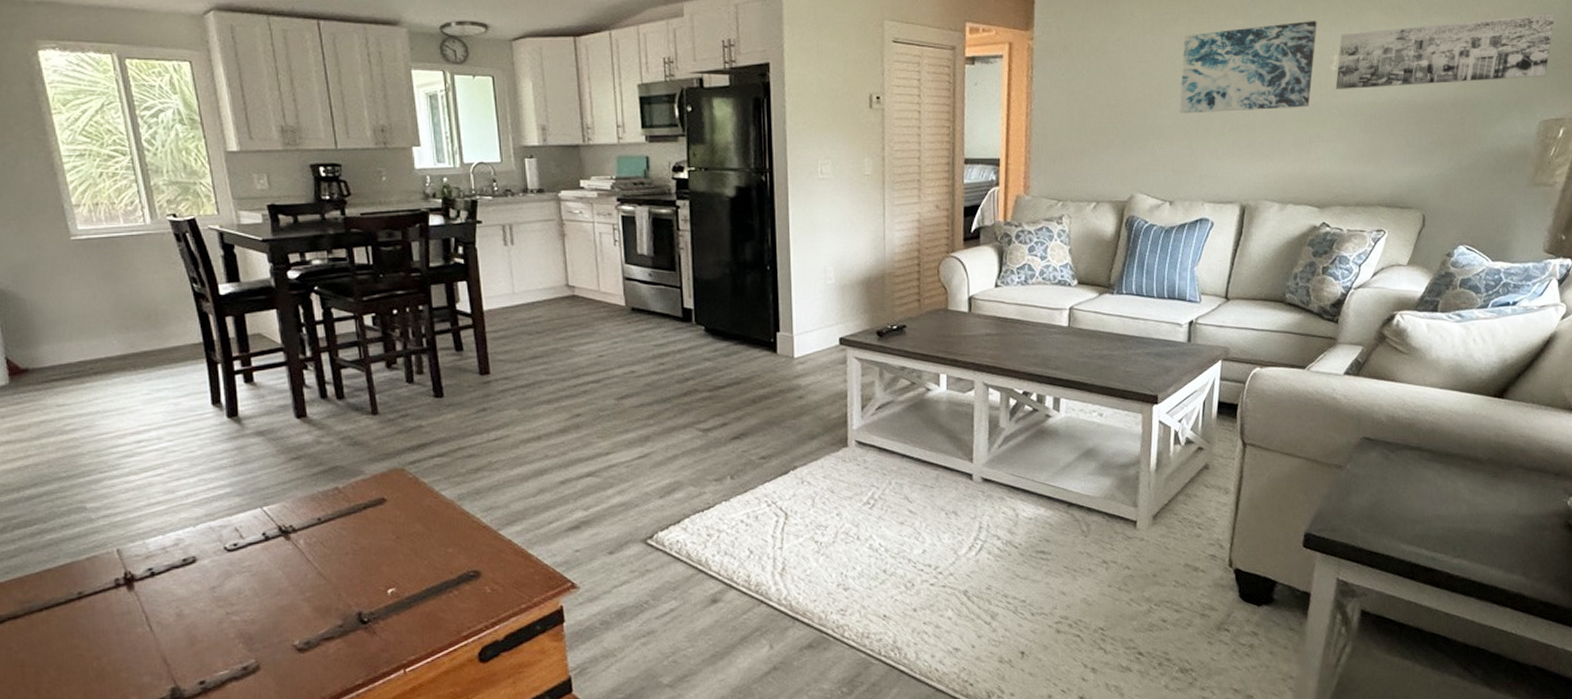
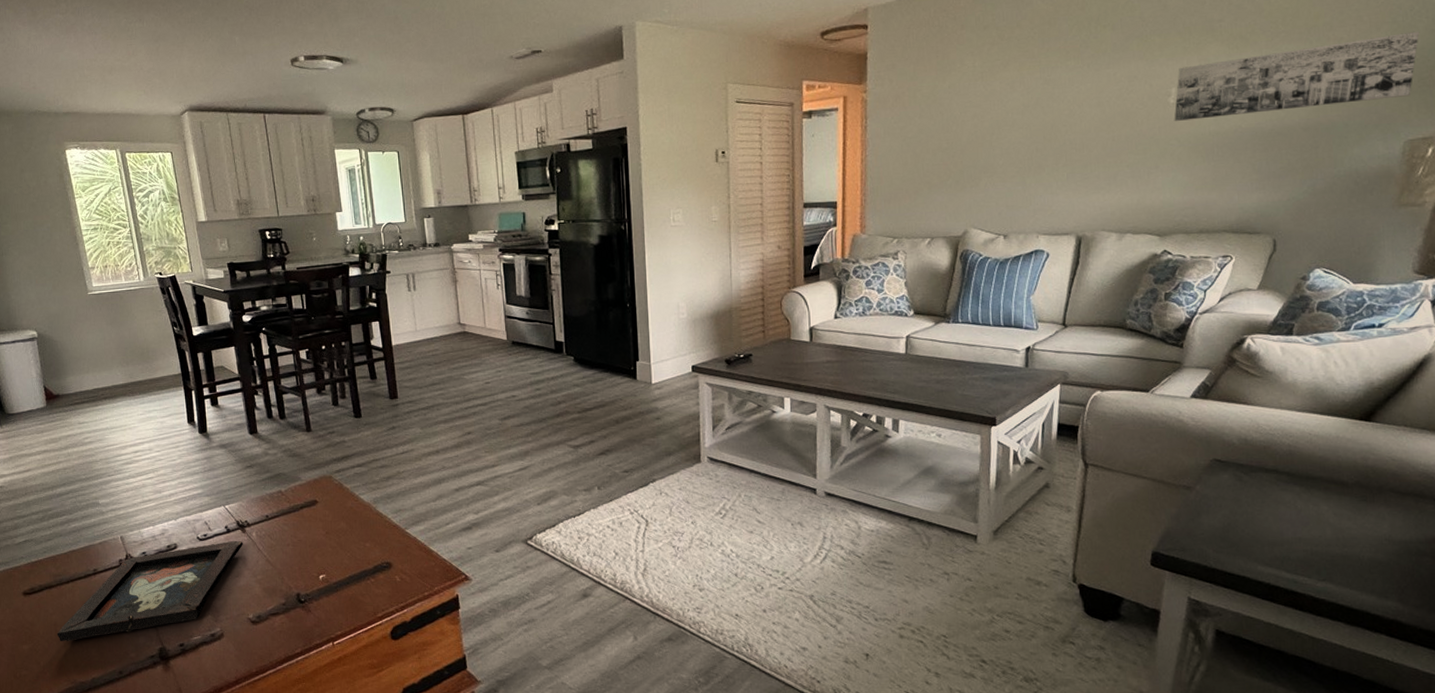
decorative tray: none [24,550,287,688] -> present [57,540,243,642]
wall art: present [1179,21,1317,114] -> none [1011,57,1153,153]

